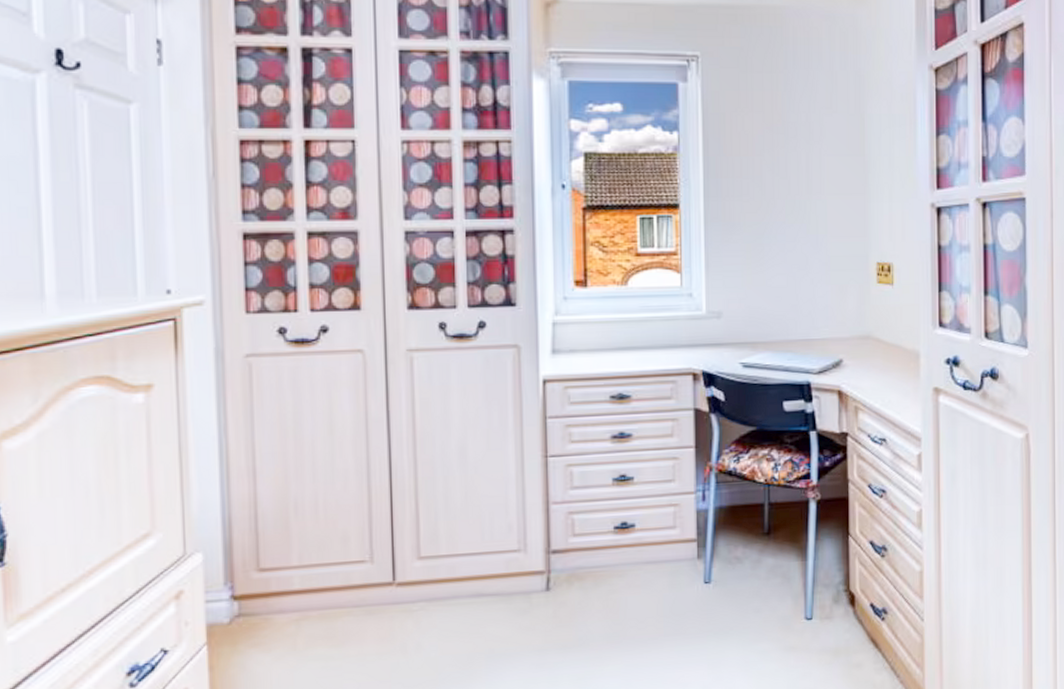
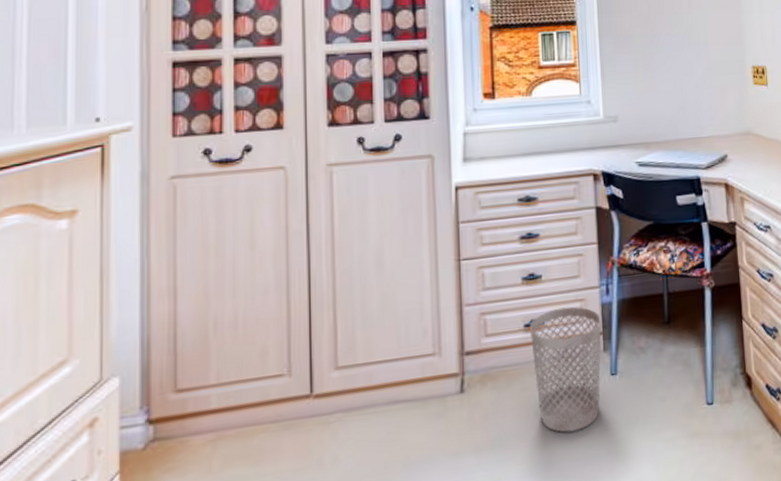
wastebasket: none [619,511,697,637] -> present [529,306,602,433]

